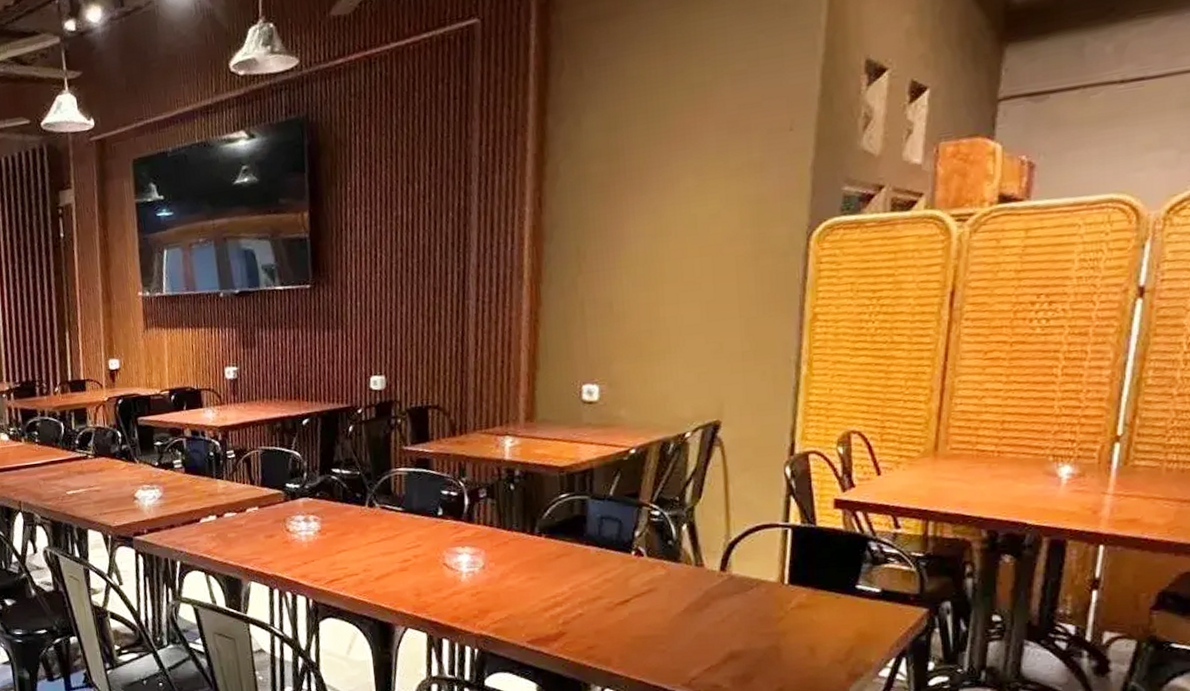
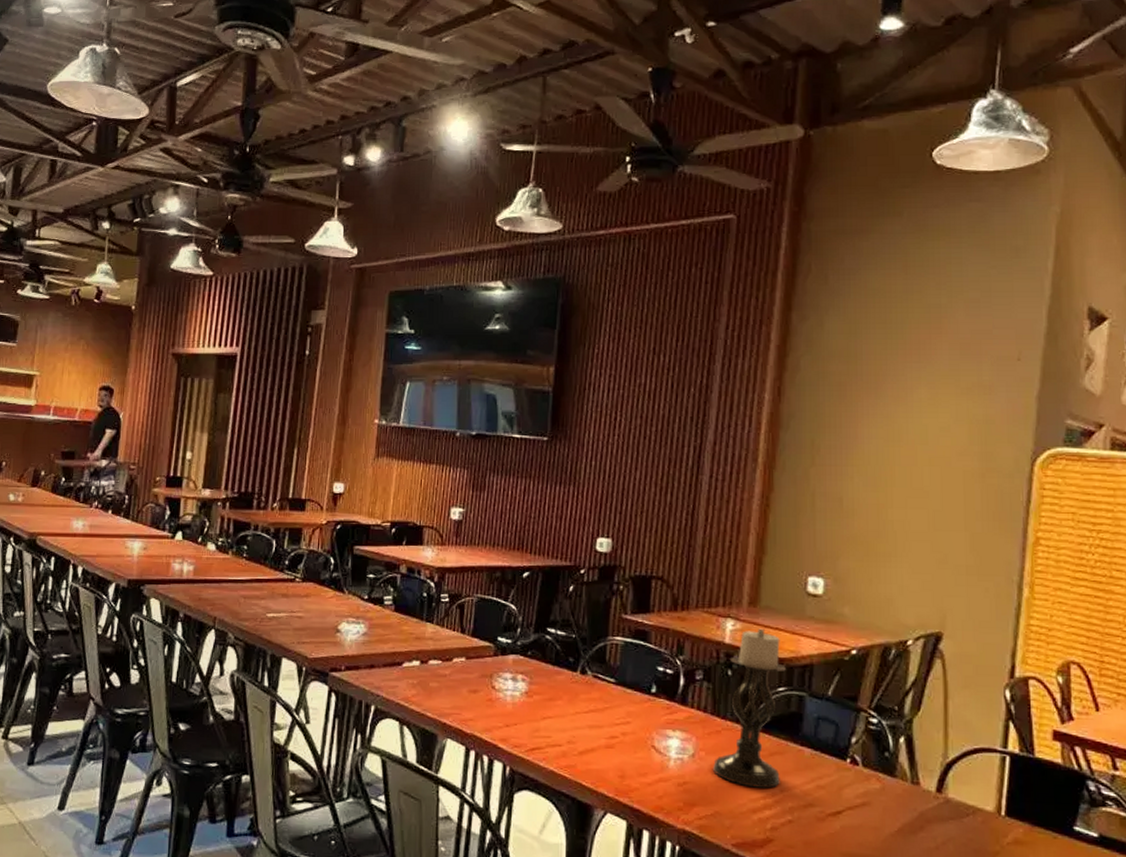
candle holder: none [503,441,569,589] -> present [713,628,786,788]

